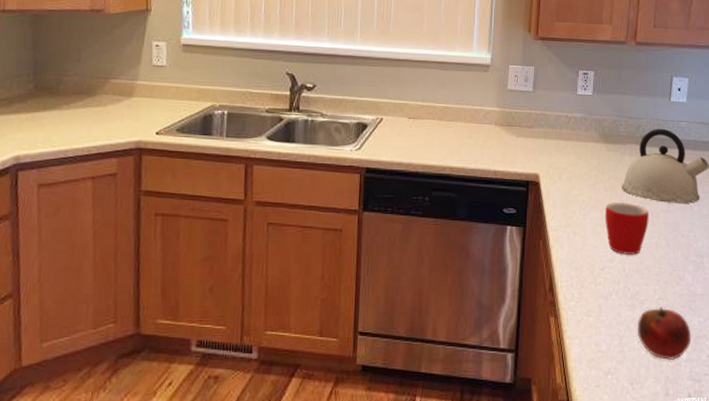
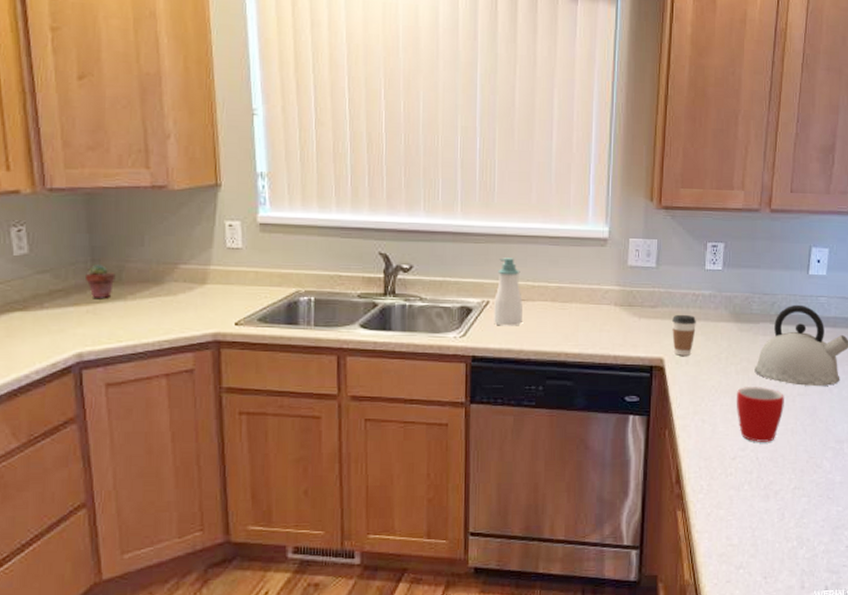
potted succulent: none [27,77,54,108] -> present [86,265,116,298]
soap bottle: none [386,80,413,142] -> present [494,258,523,326]
coffee cup: none [547,134,569,172] -> present [672,314,696,356]
fruit: present [638,307,691,361] -> none [772,497,829,553]

